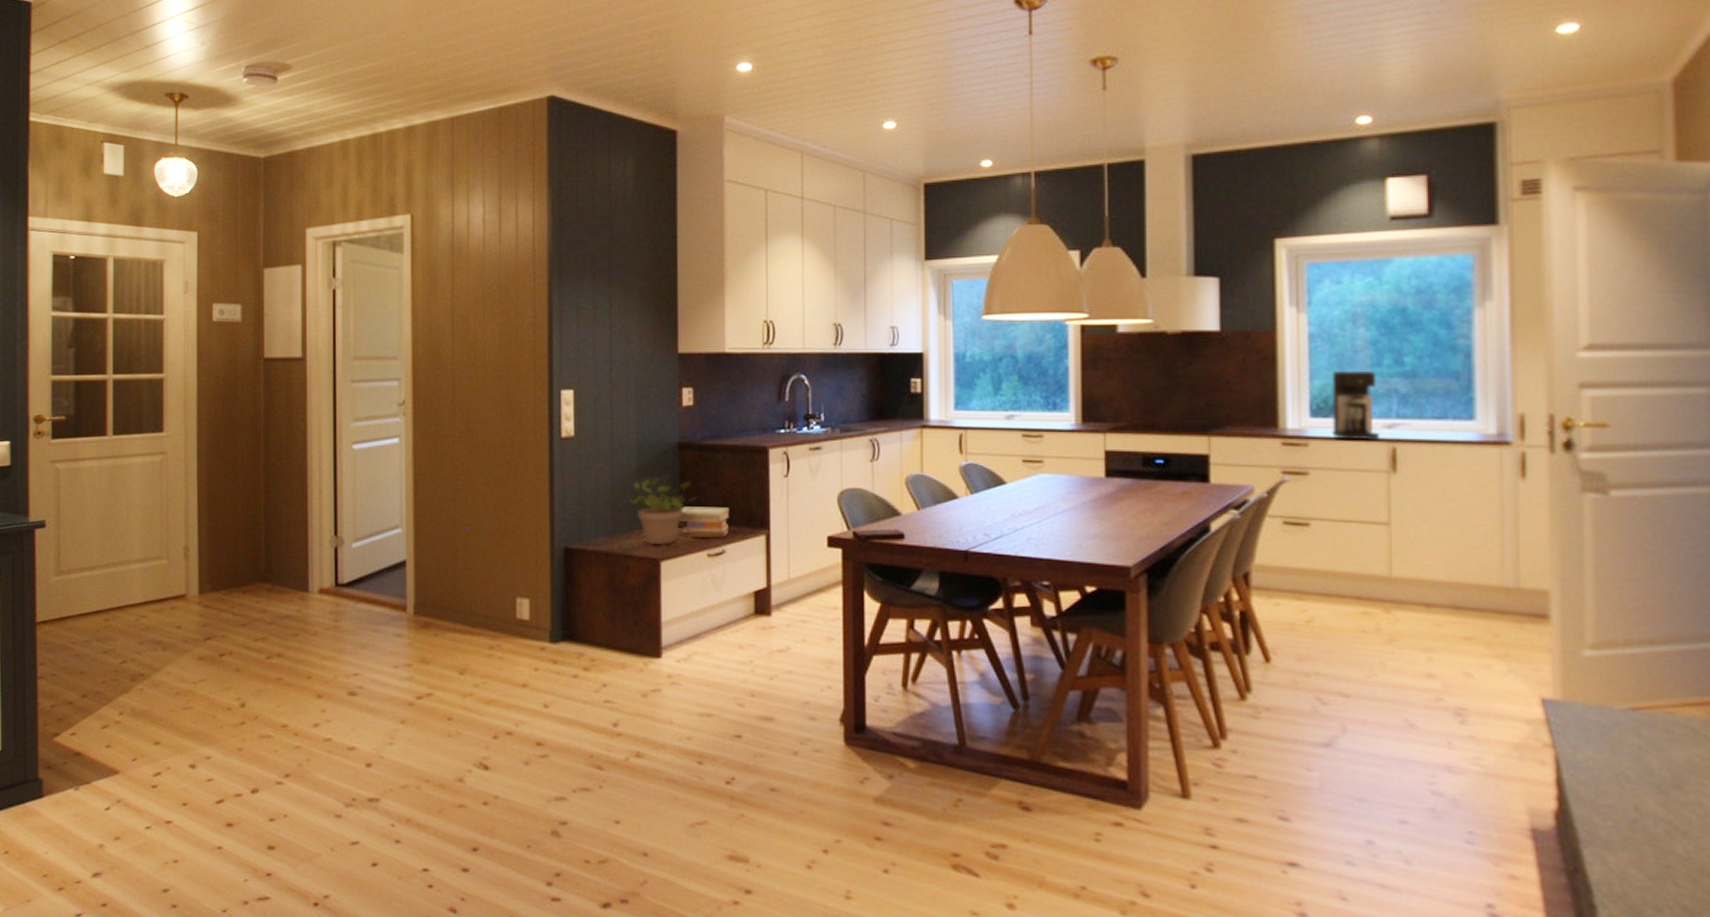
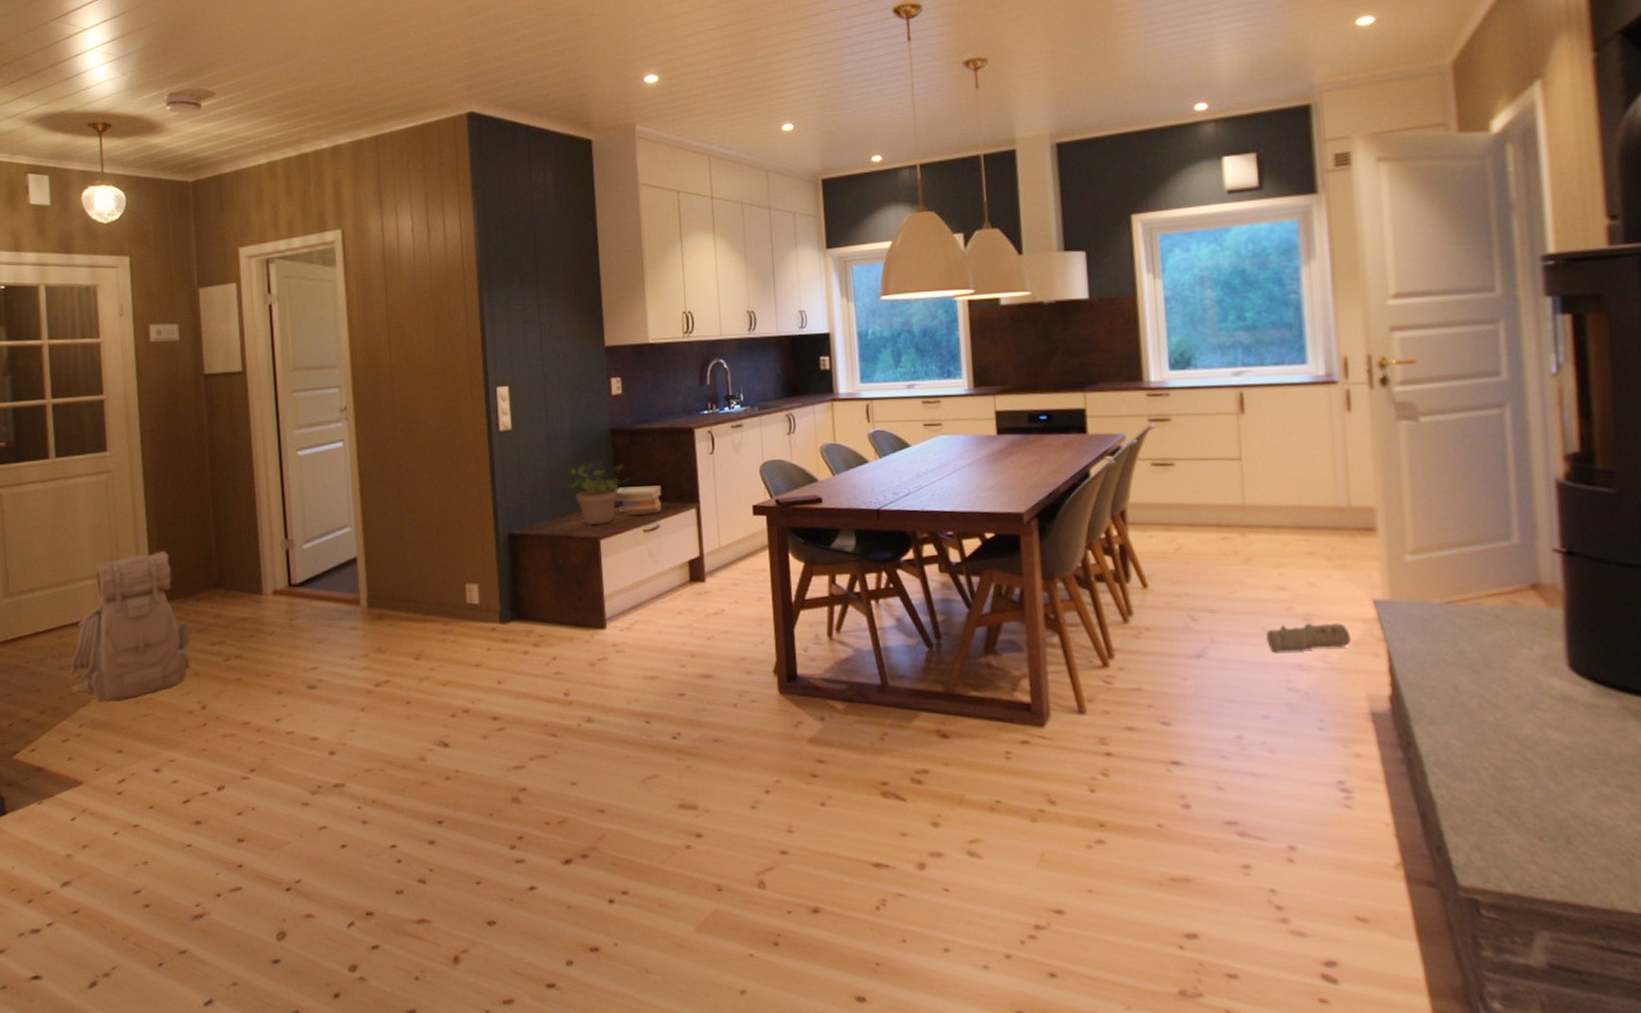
backpack: none [113,538,235,690] -> present [69,550,192,701]
coffee maker: present [1332,372,1381,441] -> none [1186,327,1230,389]
decorative log: none [1409,718,1511,750] -> present [1266,623,1351,652]

